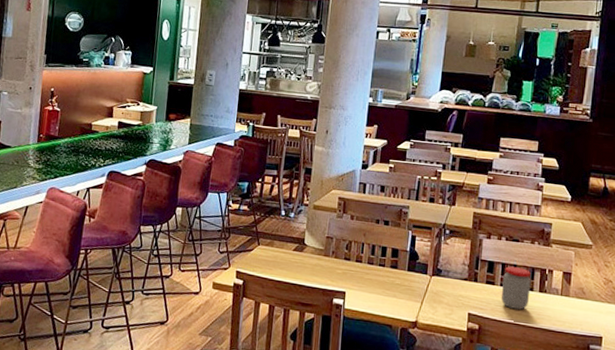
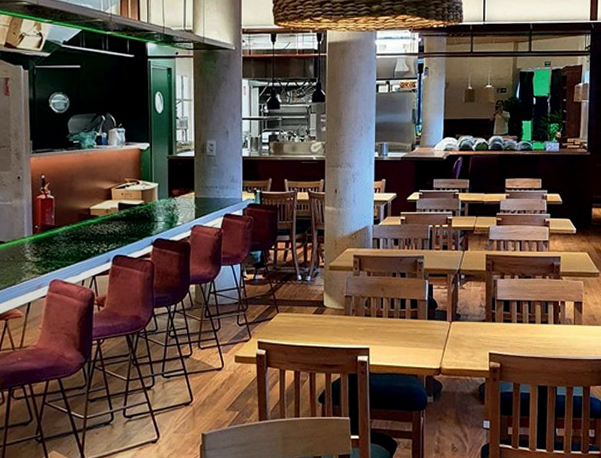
jar: present [501,266,531,310] -> none [518,303,546,344]

